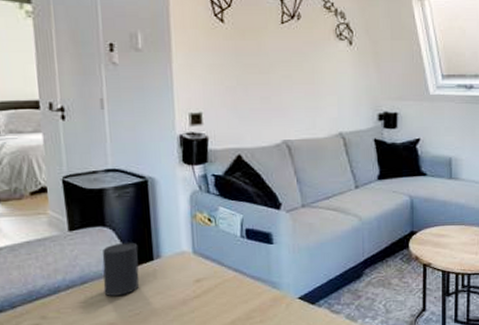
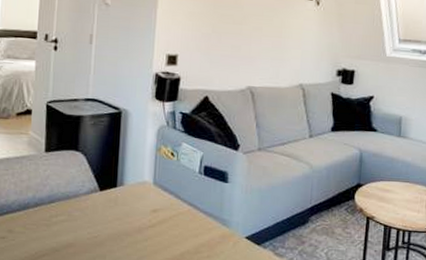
cup: present [102,242,140,296] -> none [68,167,105,218]

